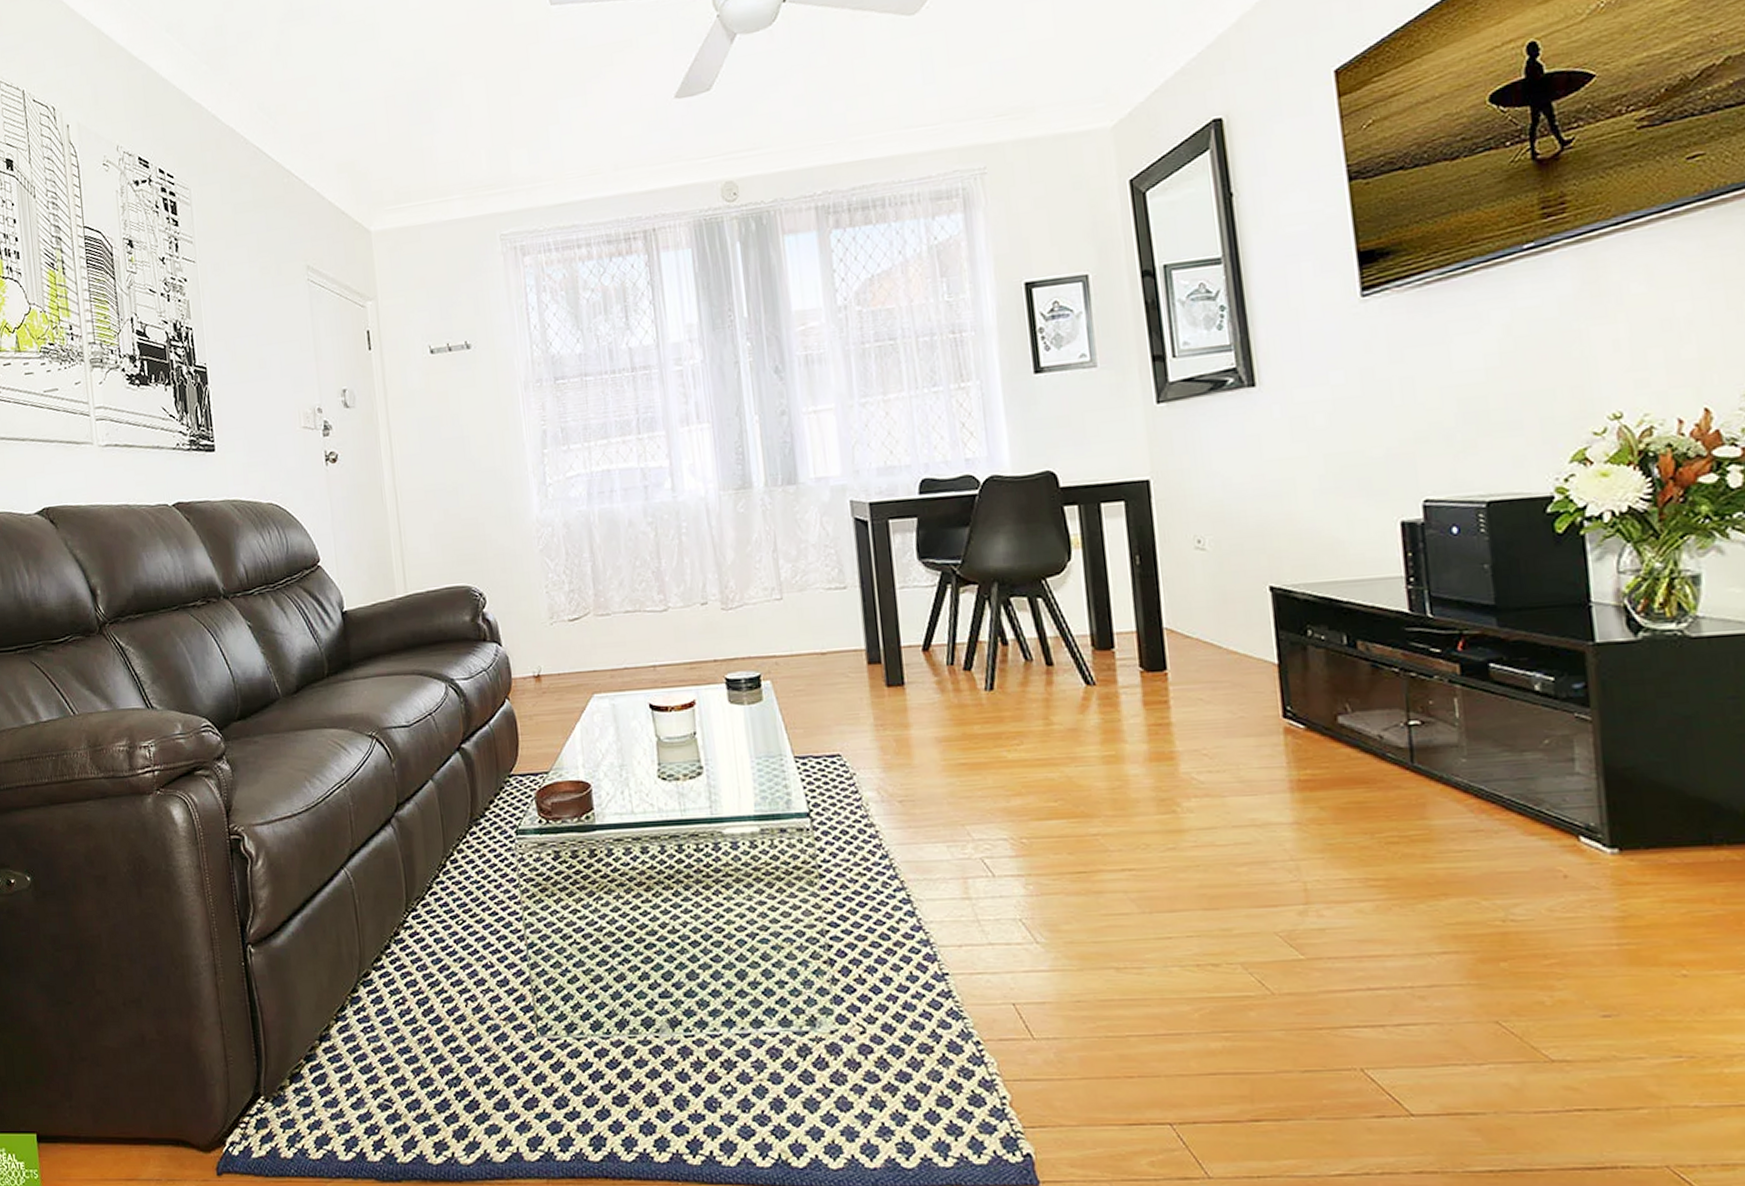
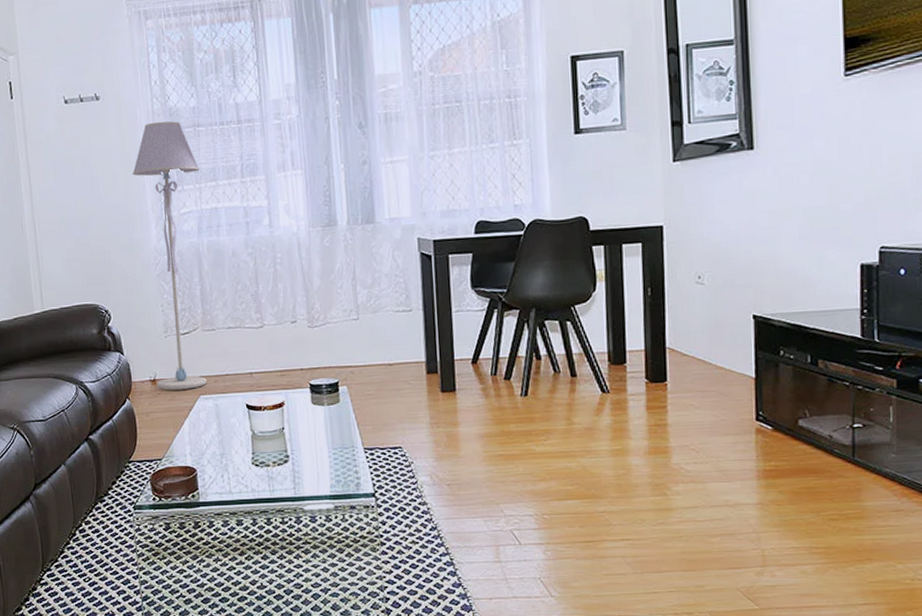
floor lamp: none [509,370,602,688] -> present [132,121,207,391]

